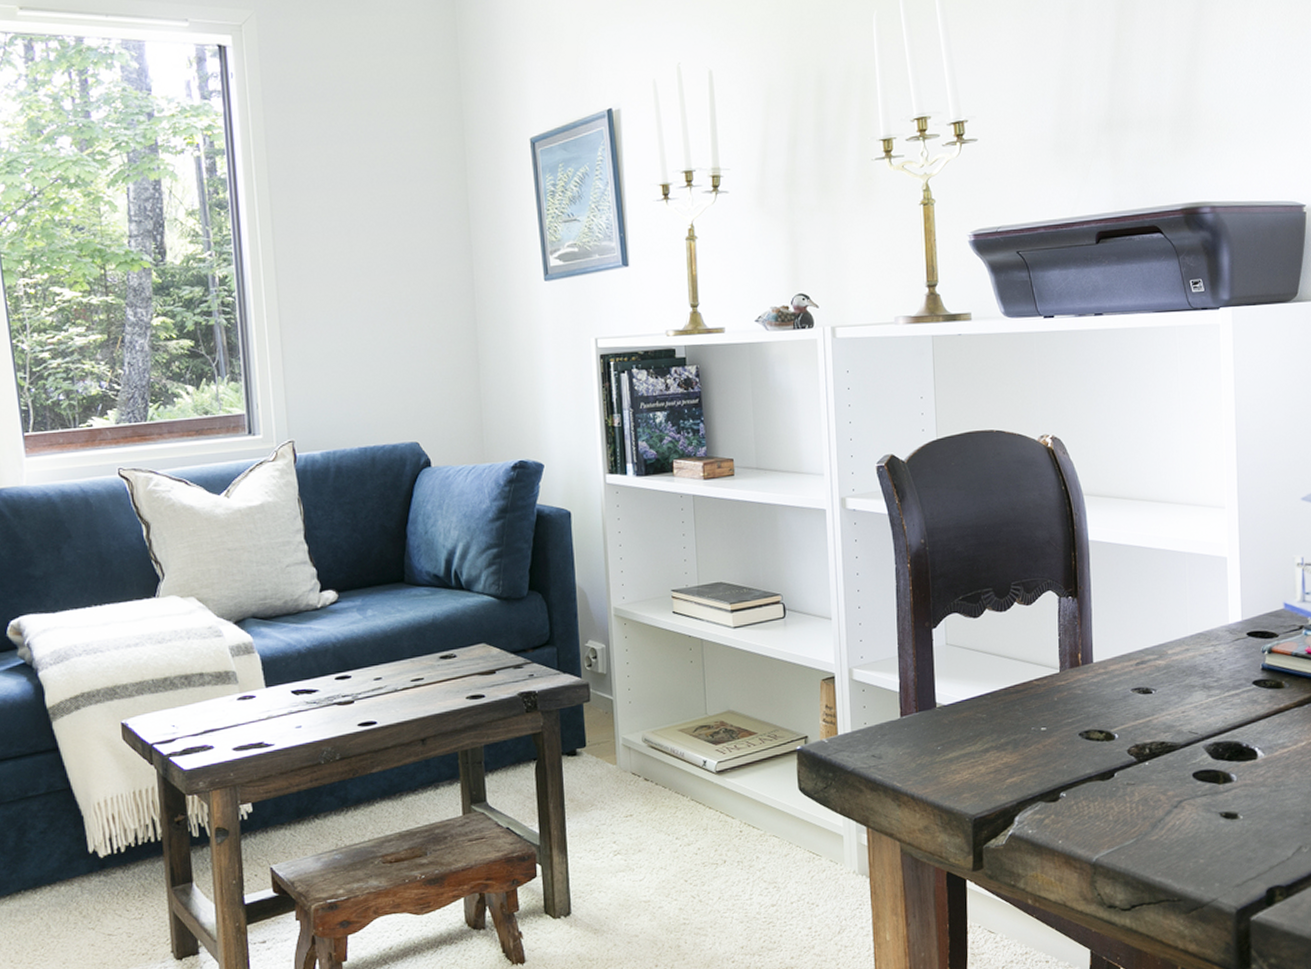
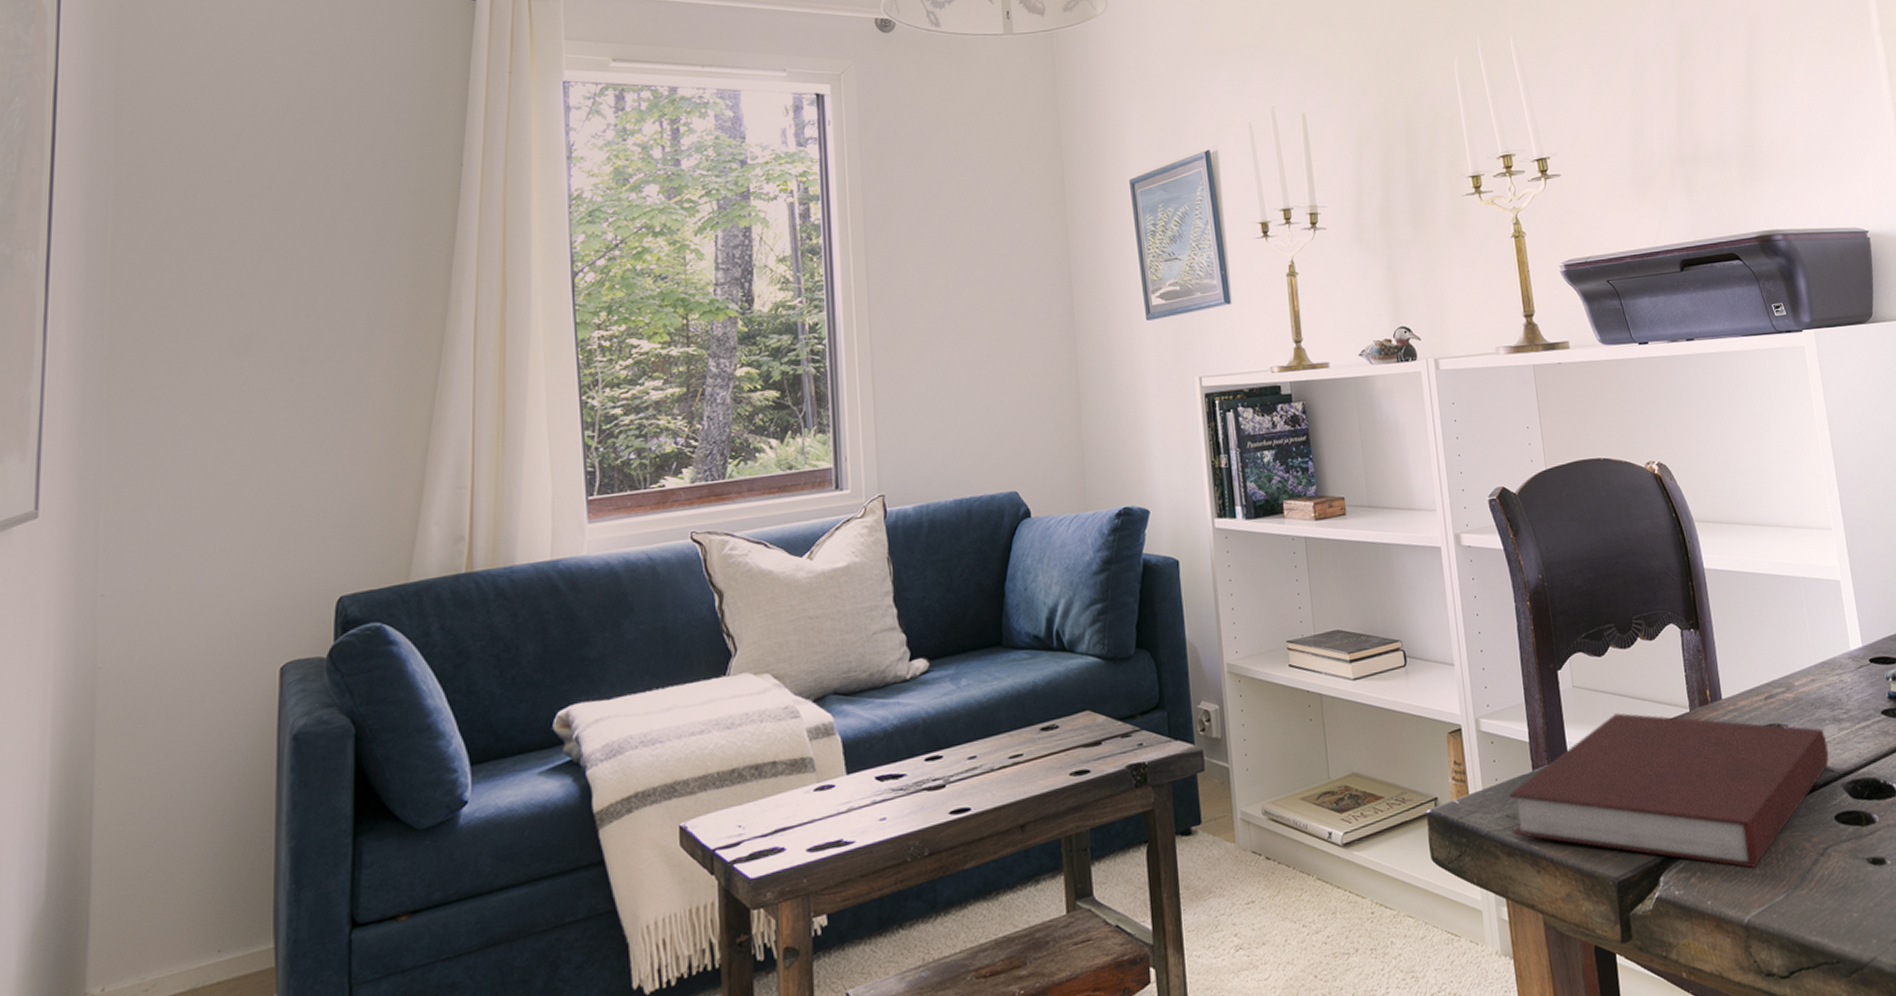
notebook: none [876,670,1194,815] -> present [1509,713,1829,869]

